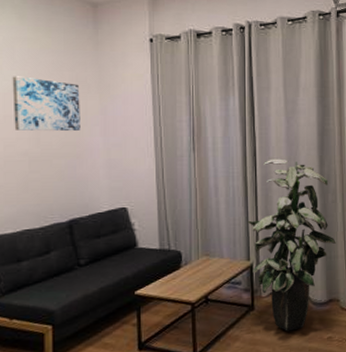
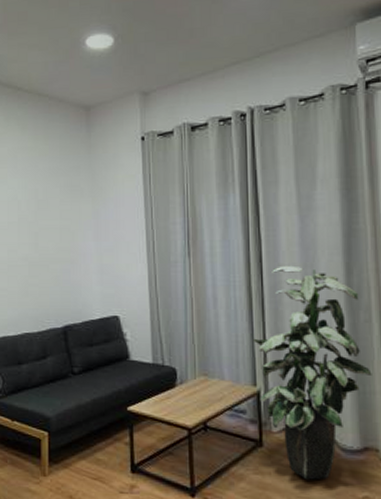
wall art: present [12,76,80,130] -> none [15,184,74,236]

